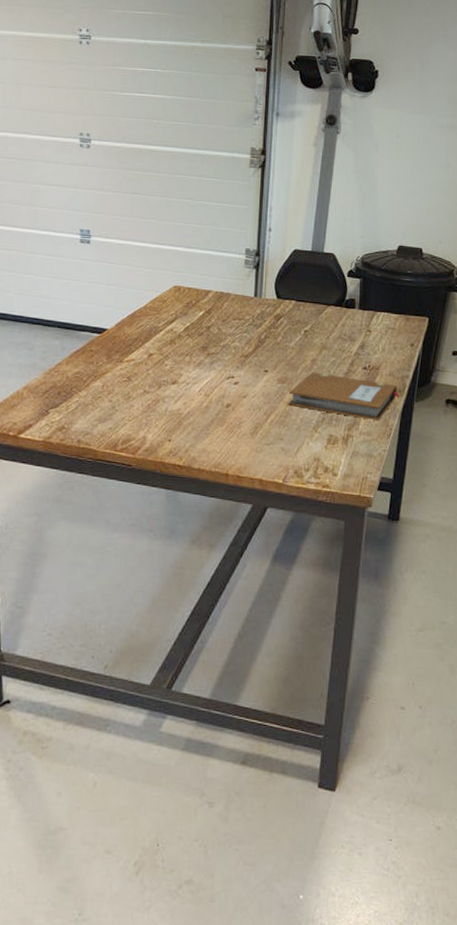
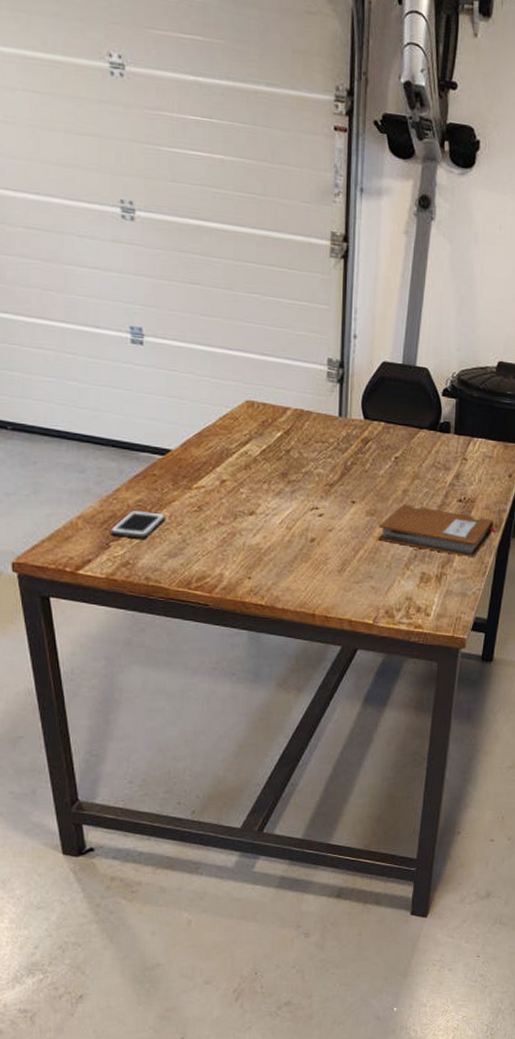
cell phone: none [50,381,99,406] -> present [110,510,165,539]

